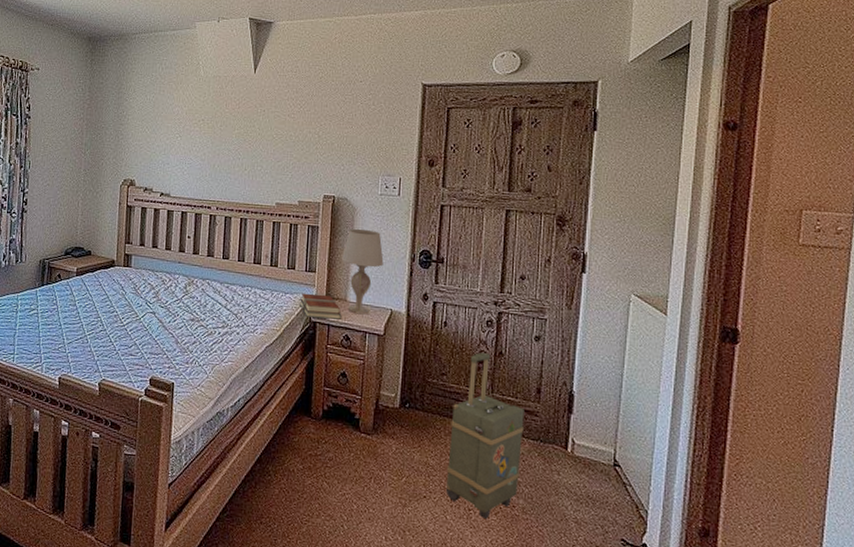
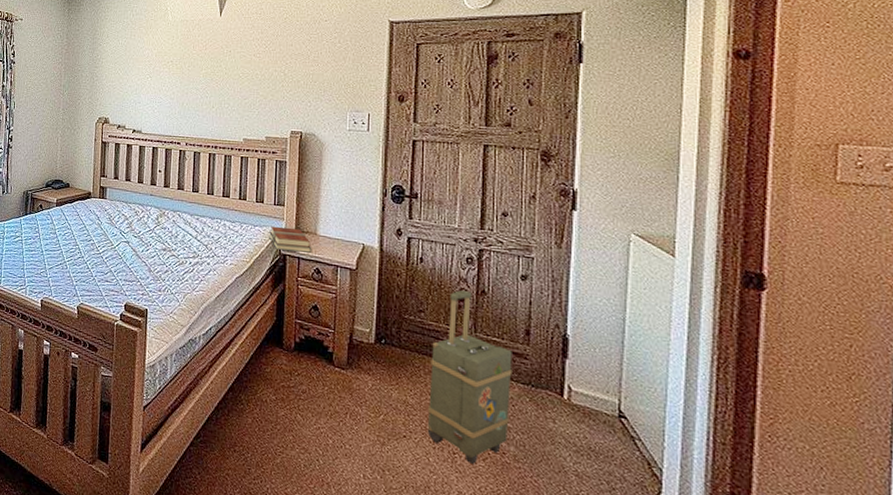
table lamp: present [341,228,384,315] -> none [310,163,354,249]

